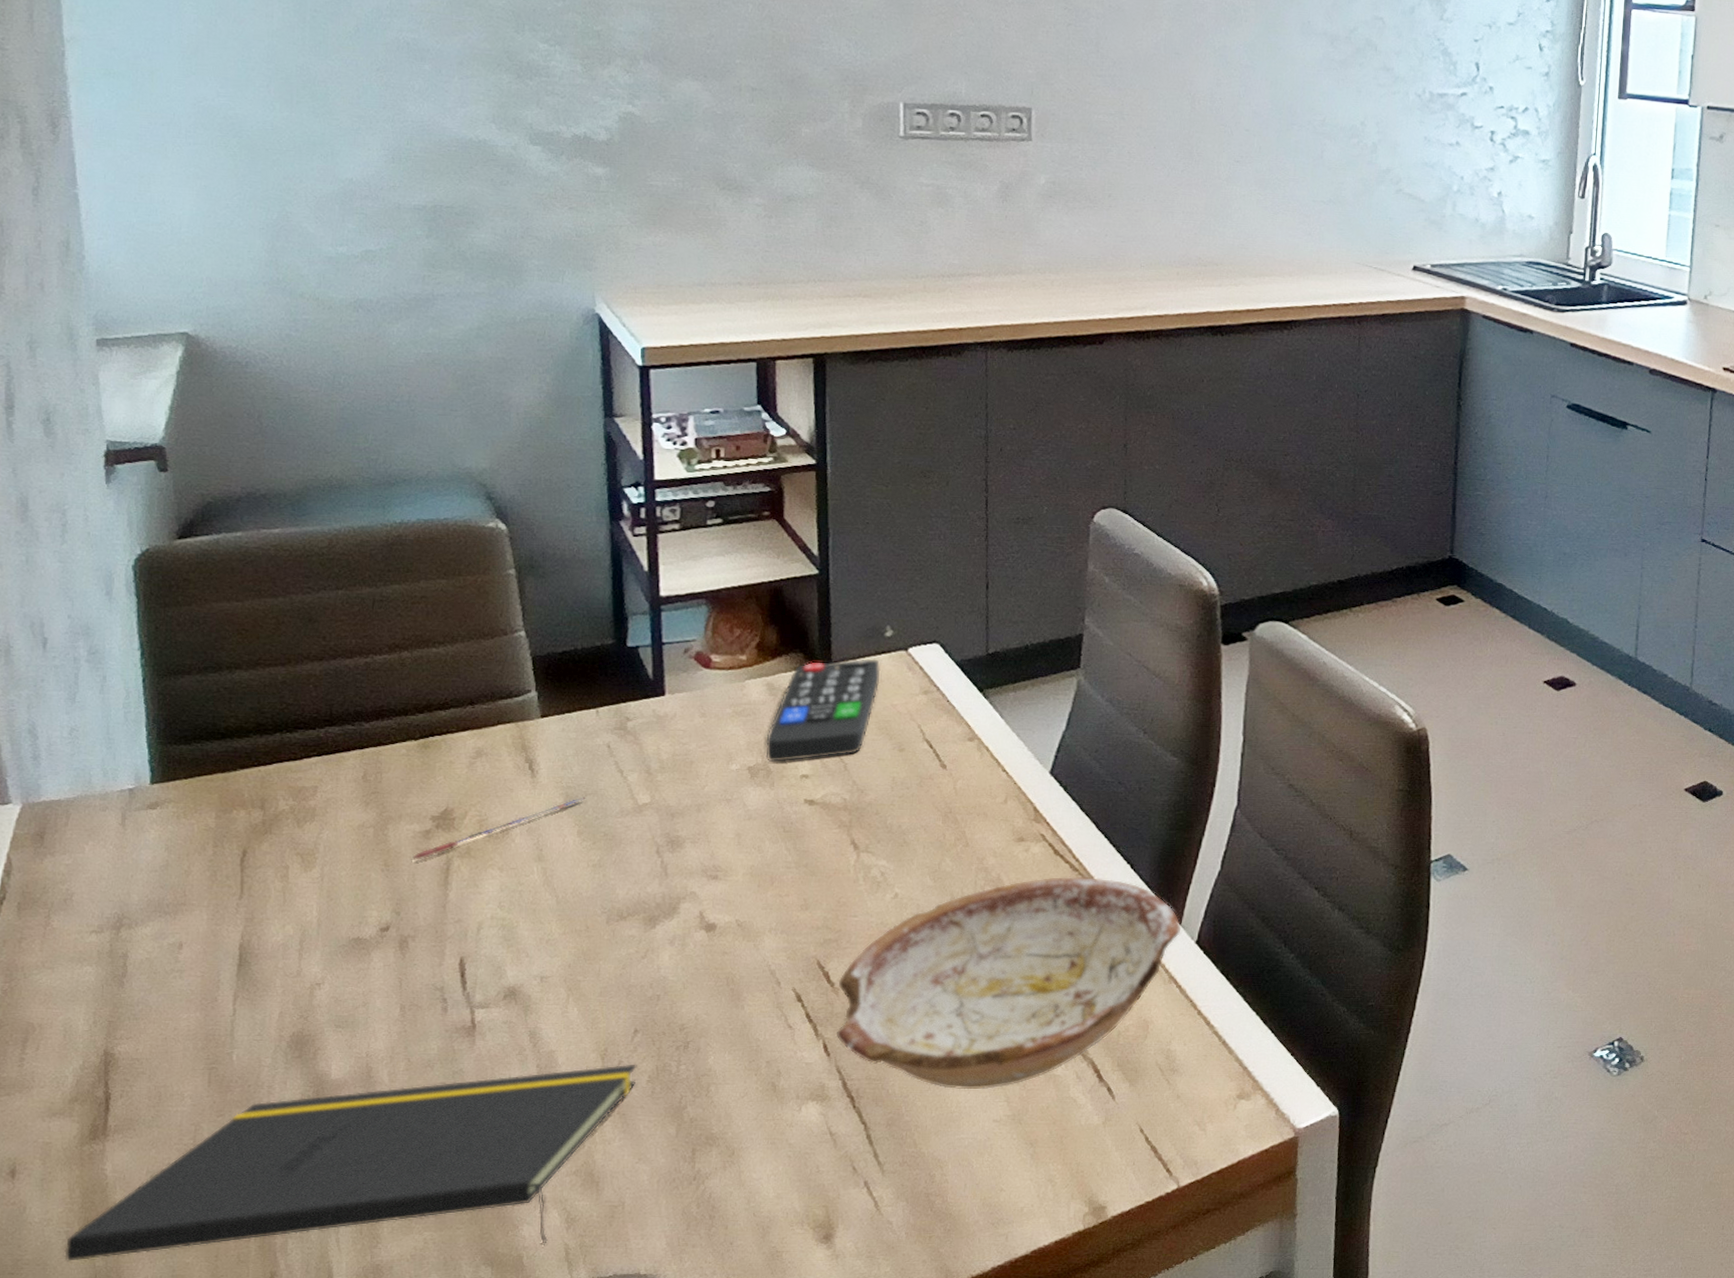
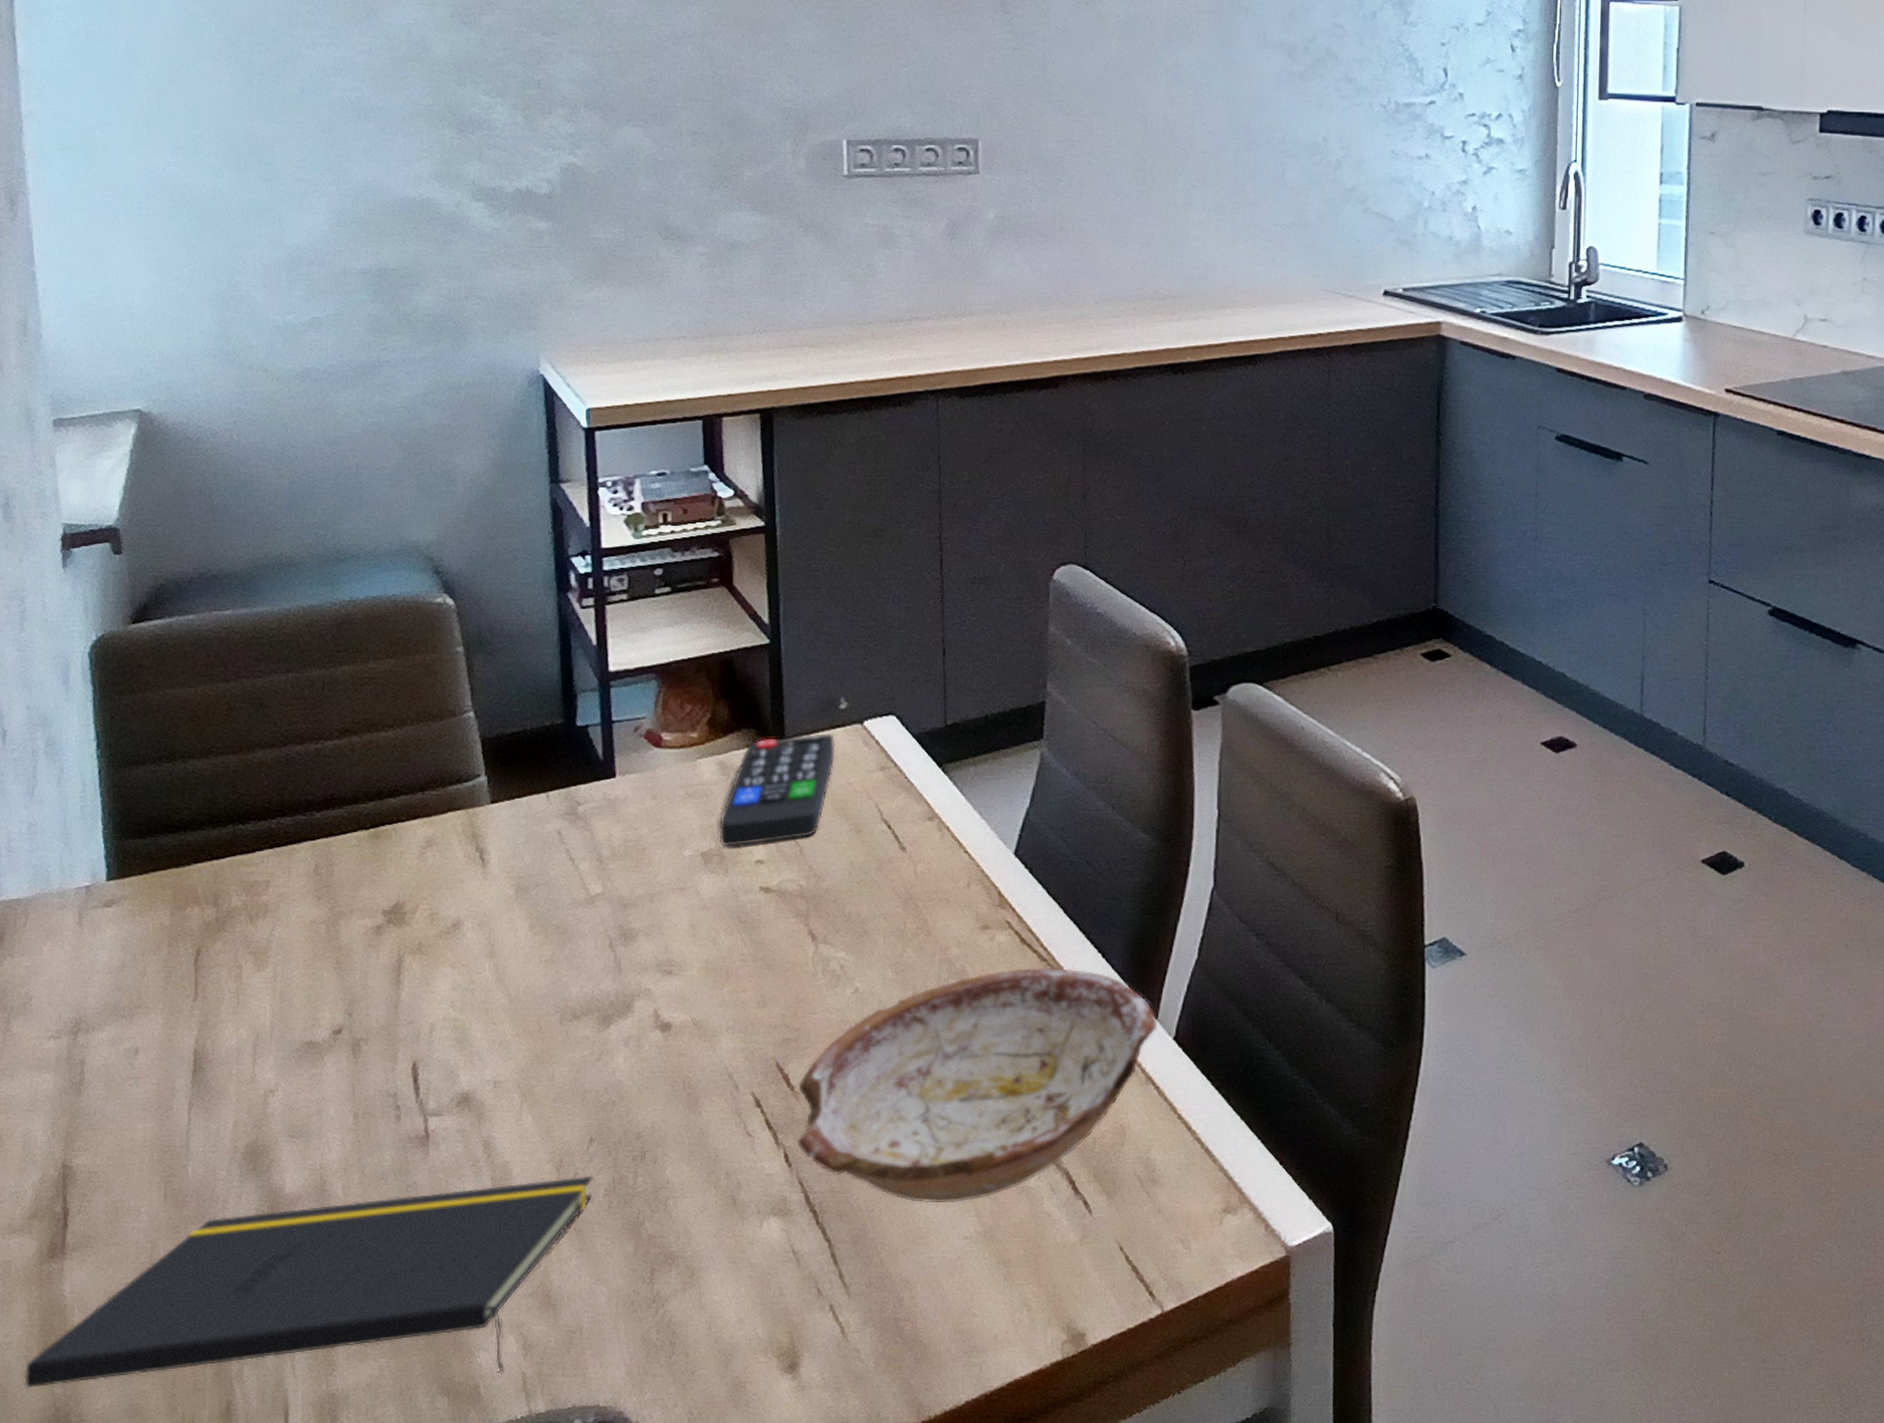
pen: present [412,796,586,861] -> none [364,887,537,959]

